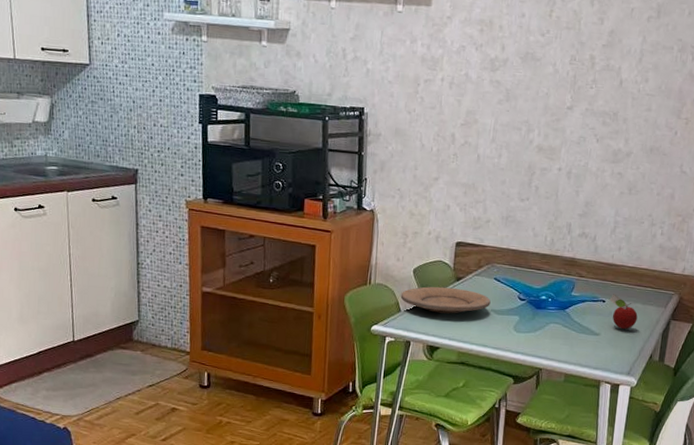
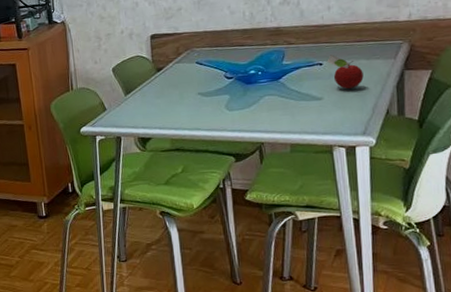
plate: present [400,286,491,314] -> none [103,78,196,106]

